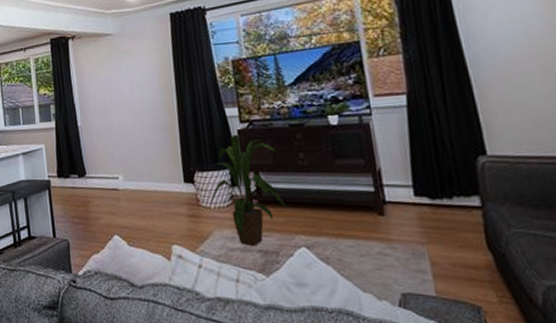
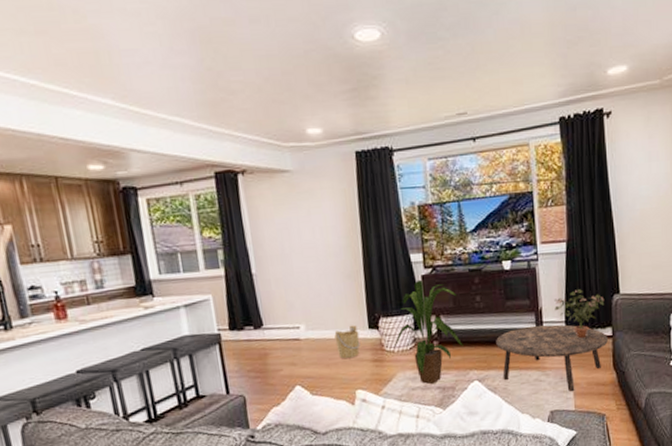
bucket: none [150,178,176,212] -> present [334,325,360,359]
coffee table: none [325,188,476,271] -> present [496,324,608,391]
potted plant: none [396,148,467,208] -> present [554,289,605,339]

